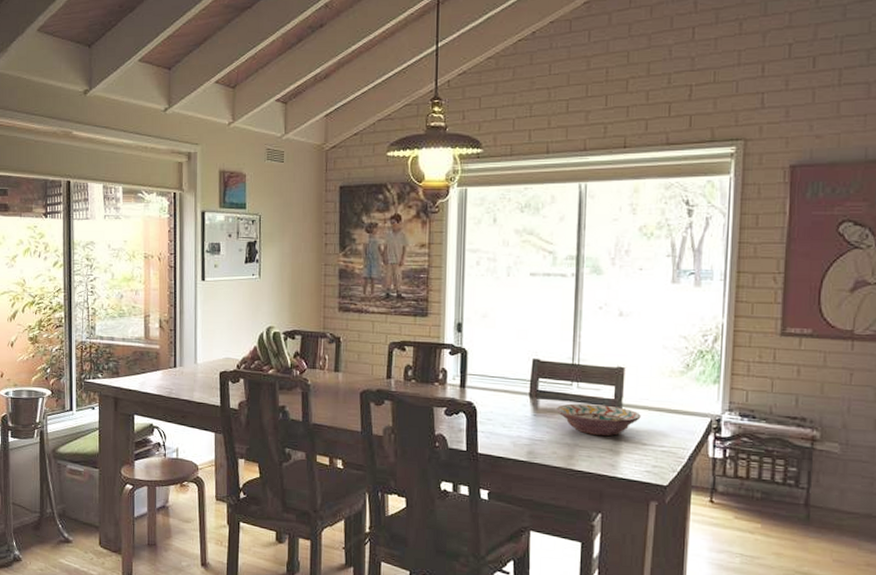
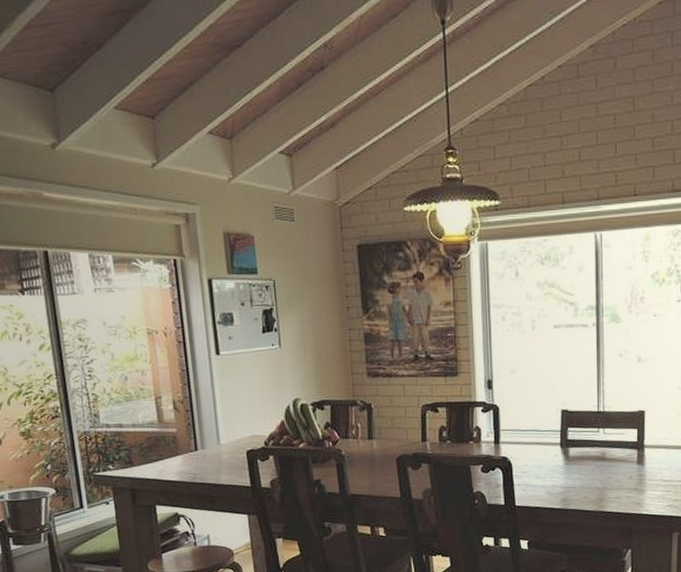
decorative bowl: present [557,403,641,436] -> none [586,447,661,477]

